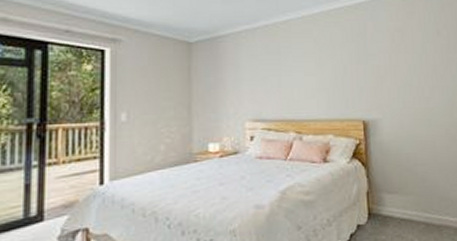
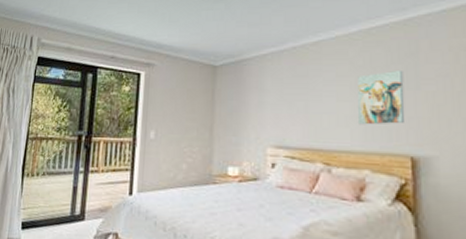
wall art: none [321,47,358,96] -> present [357,69,405,125]

